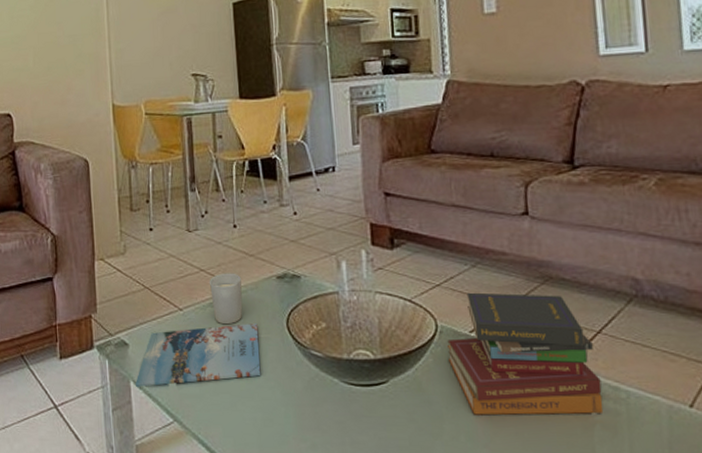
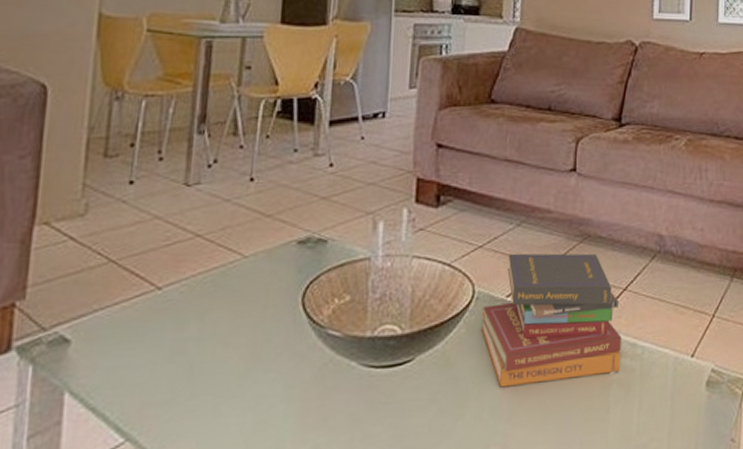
magazine: present [136,324,261,387] -> none [73,301,265,400]
candle holder: present [209,273,243,325] -> none [205,238,251,305]

